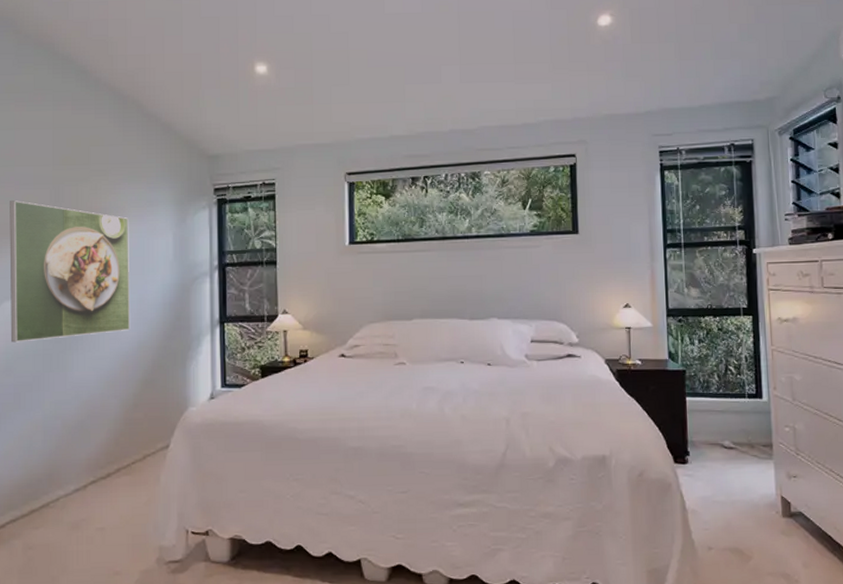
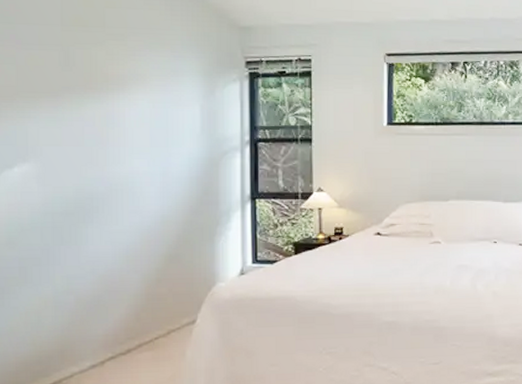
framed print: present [9,200,130,343] -> none [10,61,152,214]

